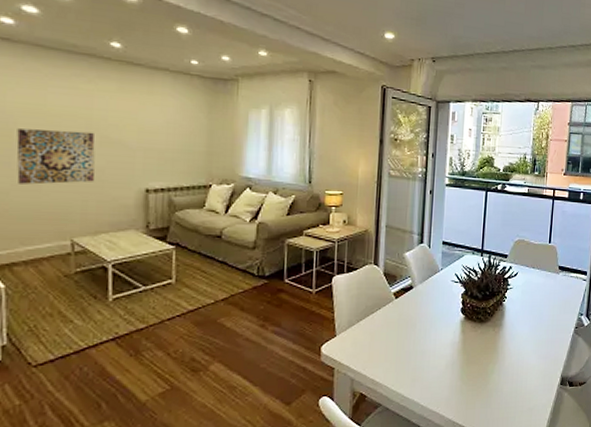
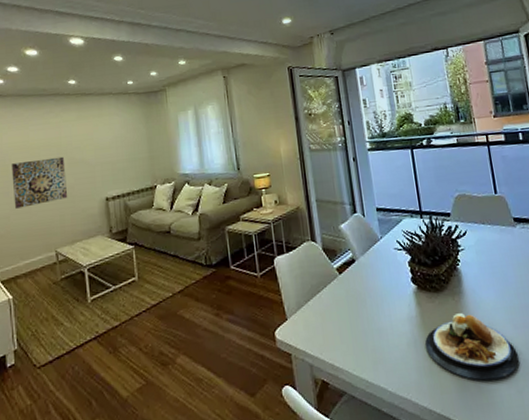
plate: none [461,341,536,399] -> present [425,312,519,381]

